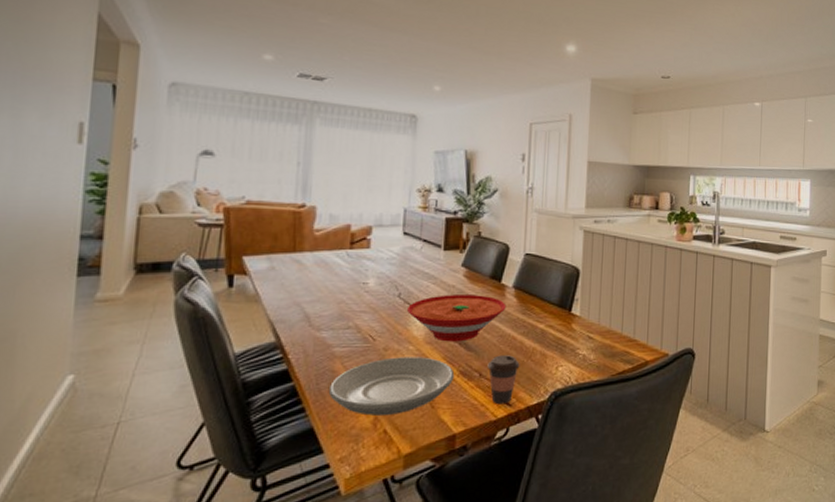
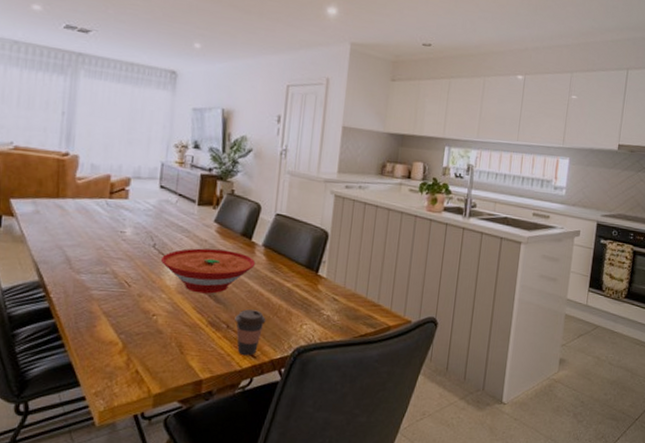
plate: present [328,357,455,416] -> none [86,303,204,357]

